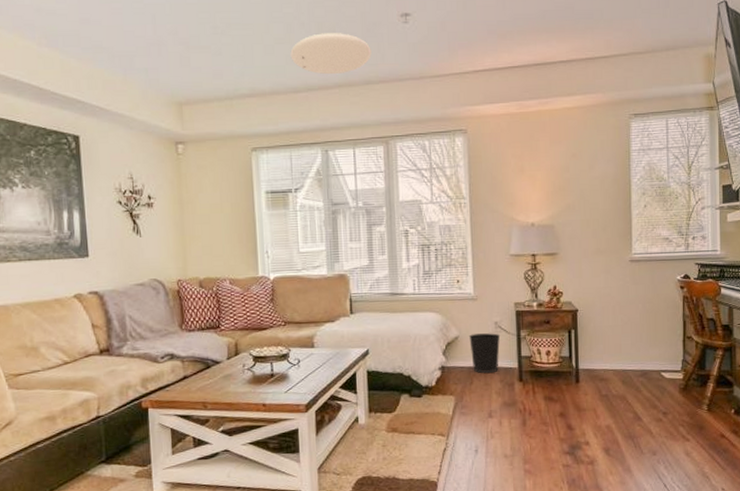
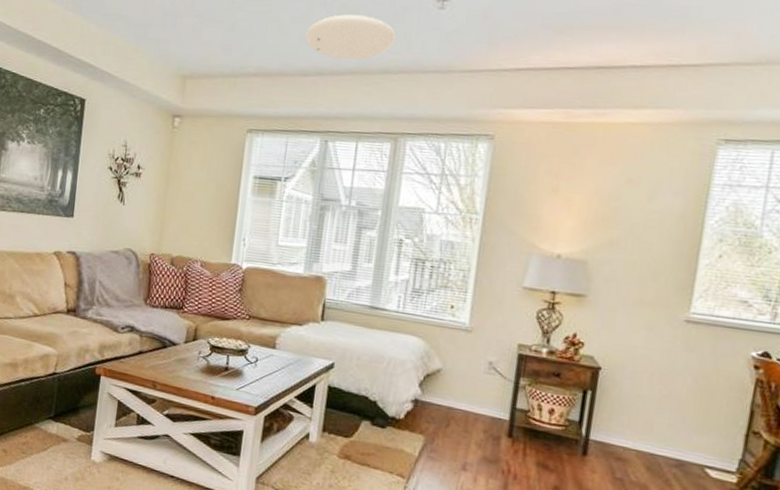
wastebasket: present [469,333,501,374] -> none [452,370,494,420]

